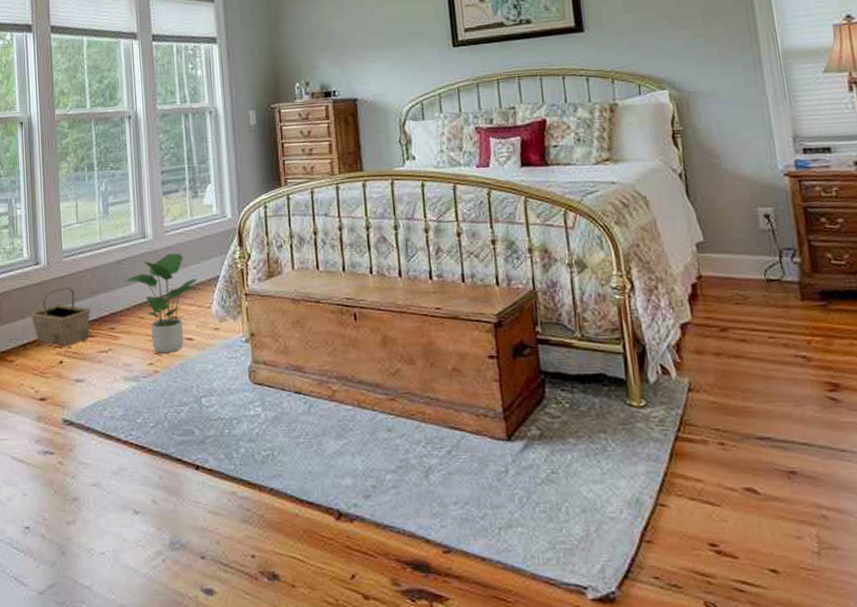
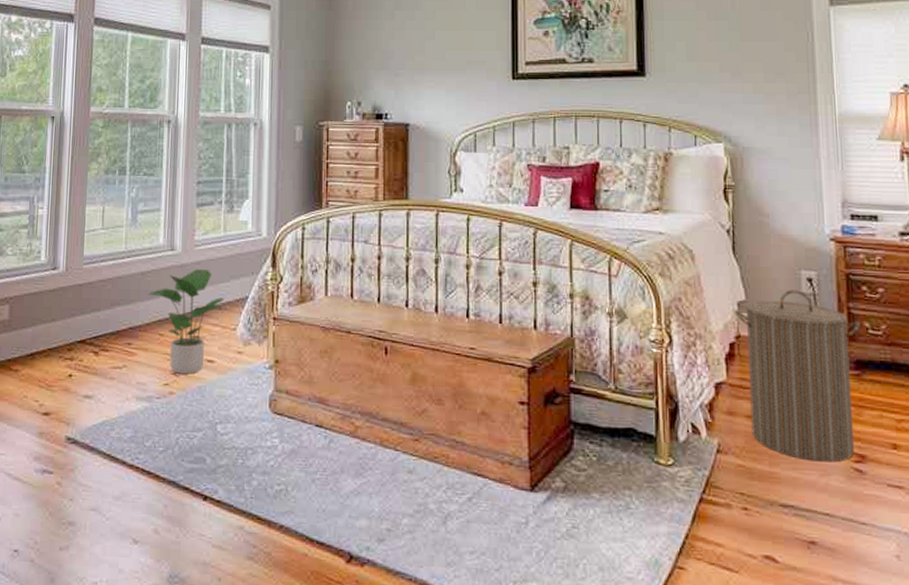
basket: present [30,286,90,346] -> none [42,295,107,359]
laundry hamper: none [693,227,827,393] -> present [734,290,860,463]

